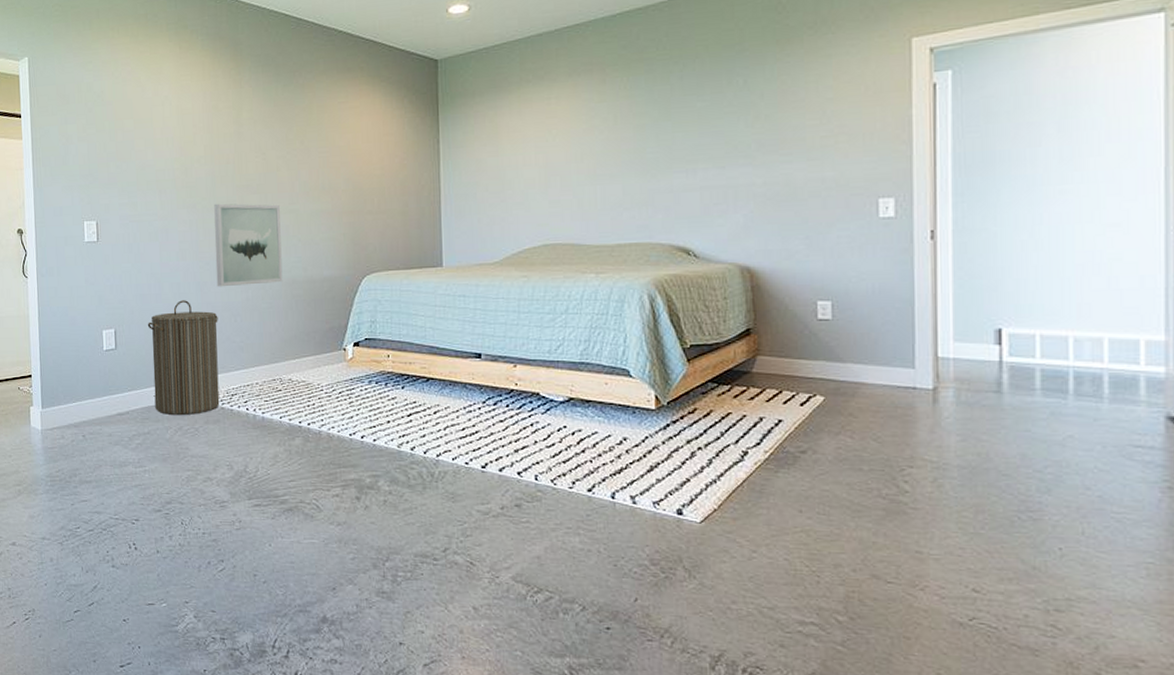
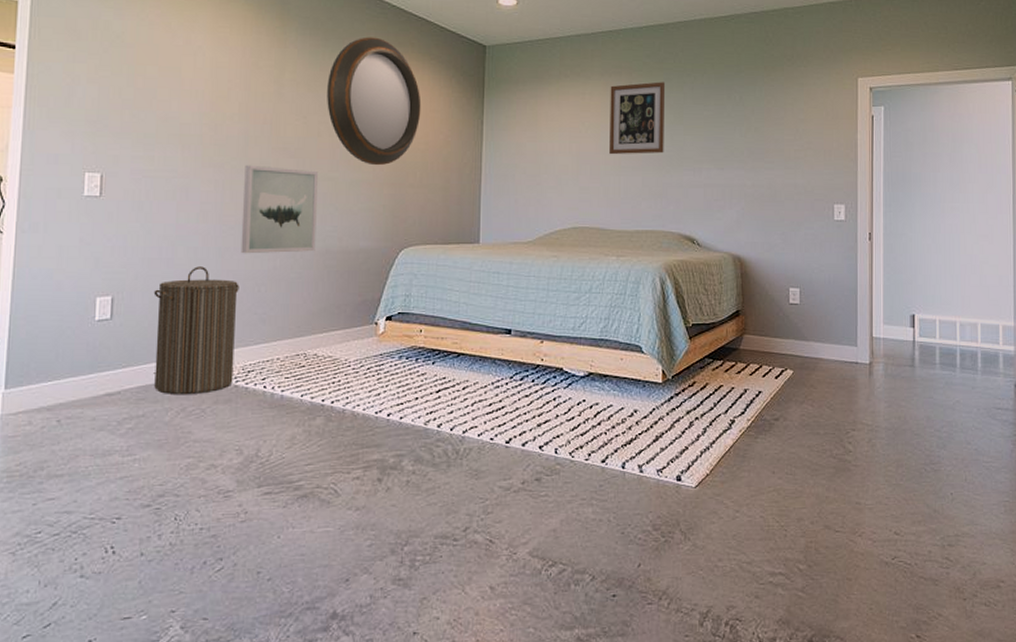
home mirror: none [282,66,375,195] -> present [327,37,421,166]
wall art: none [580,74,648,163] -> present [609,82,666,155]

